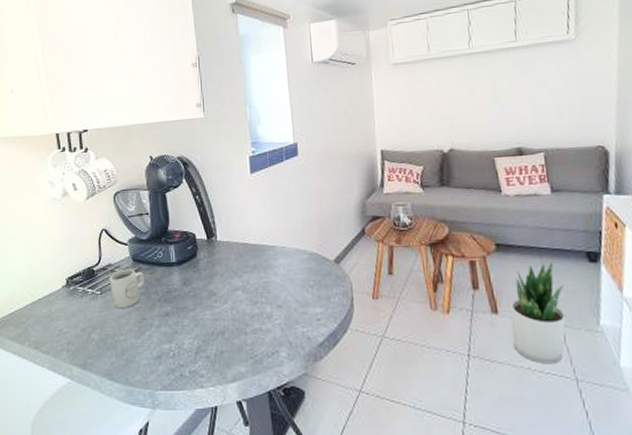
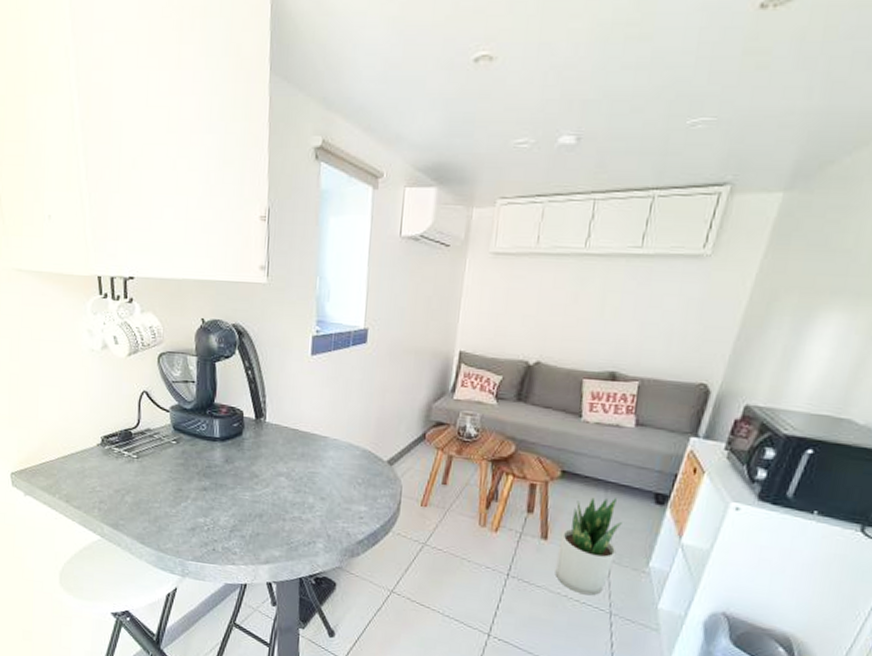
mug: present [109,268,146,309] -> none [146,436,186,477]

